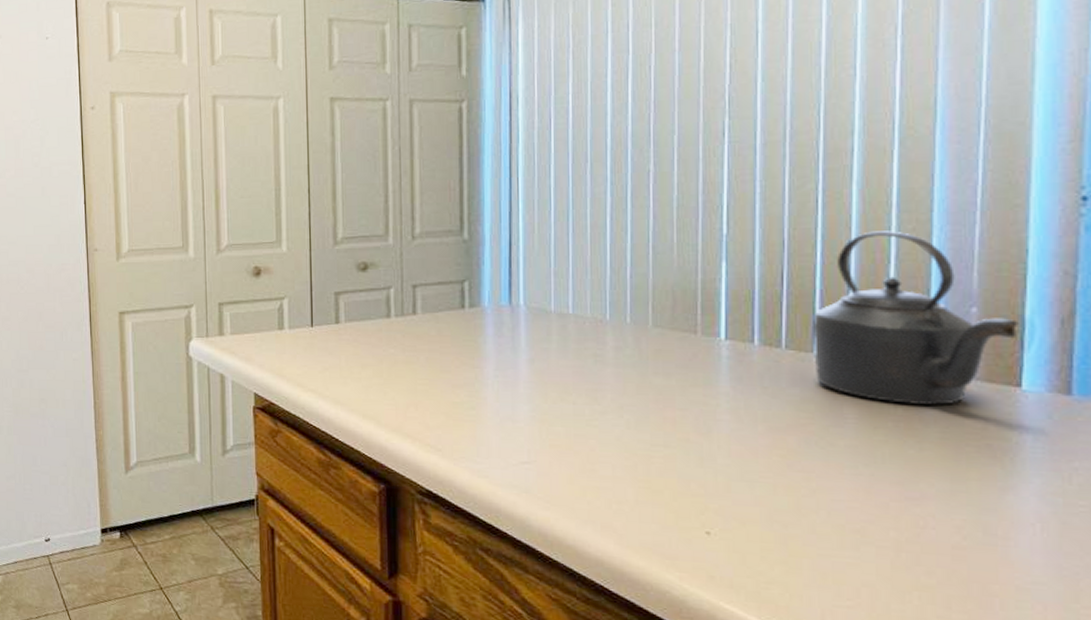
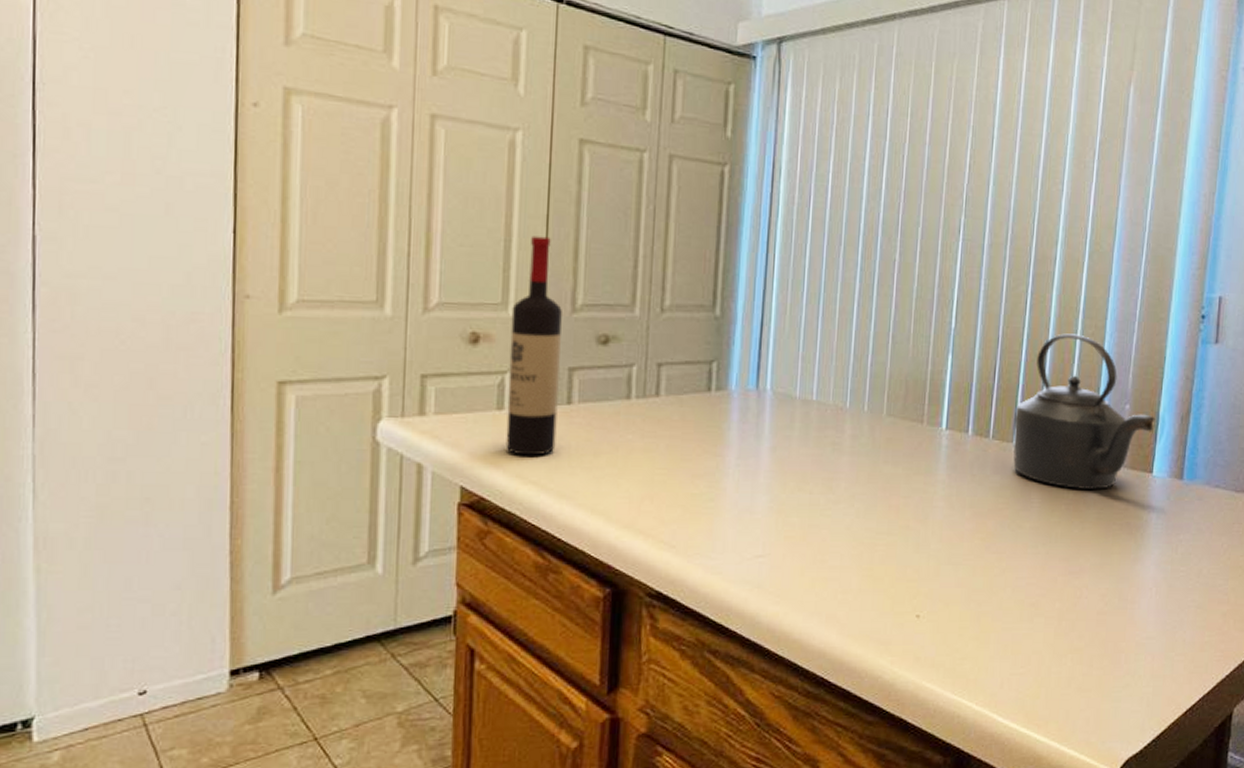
wine bottle: none [285,183,328,368] -> present [505,235,562,456]

